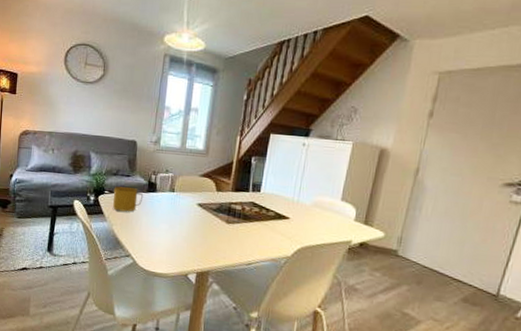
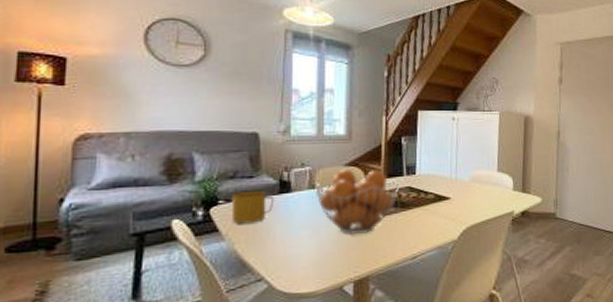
fruit basket: none [174,178,244,237] -> present [315,168,399,236]

